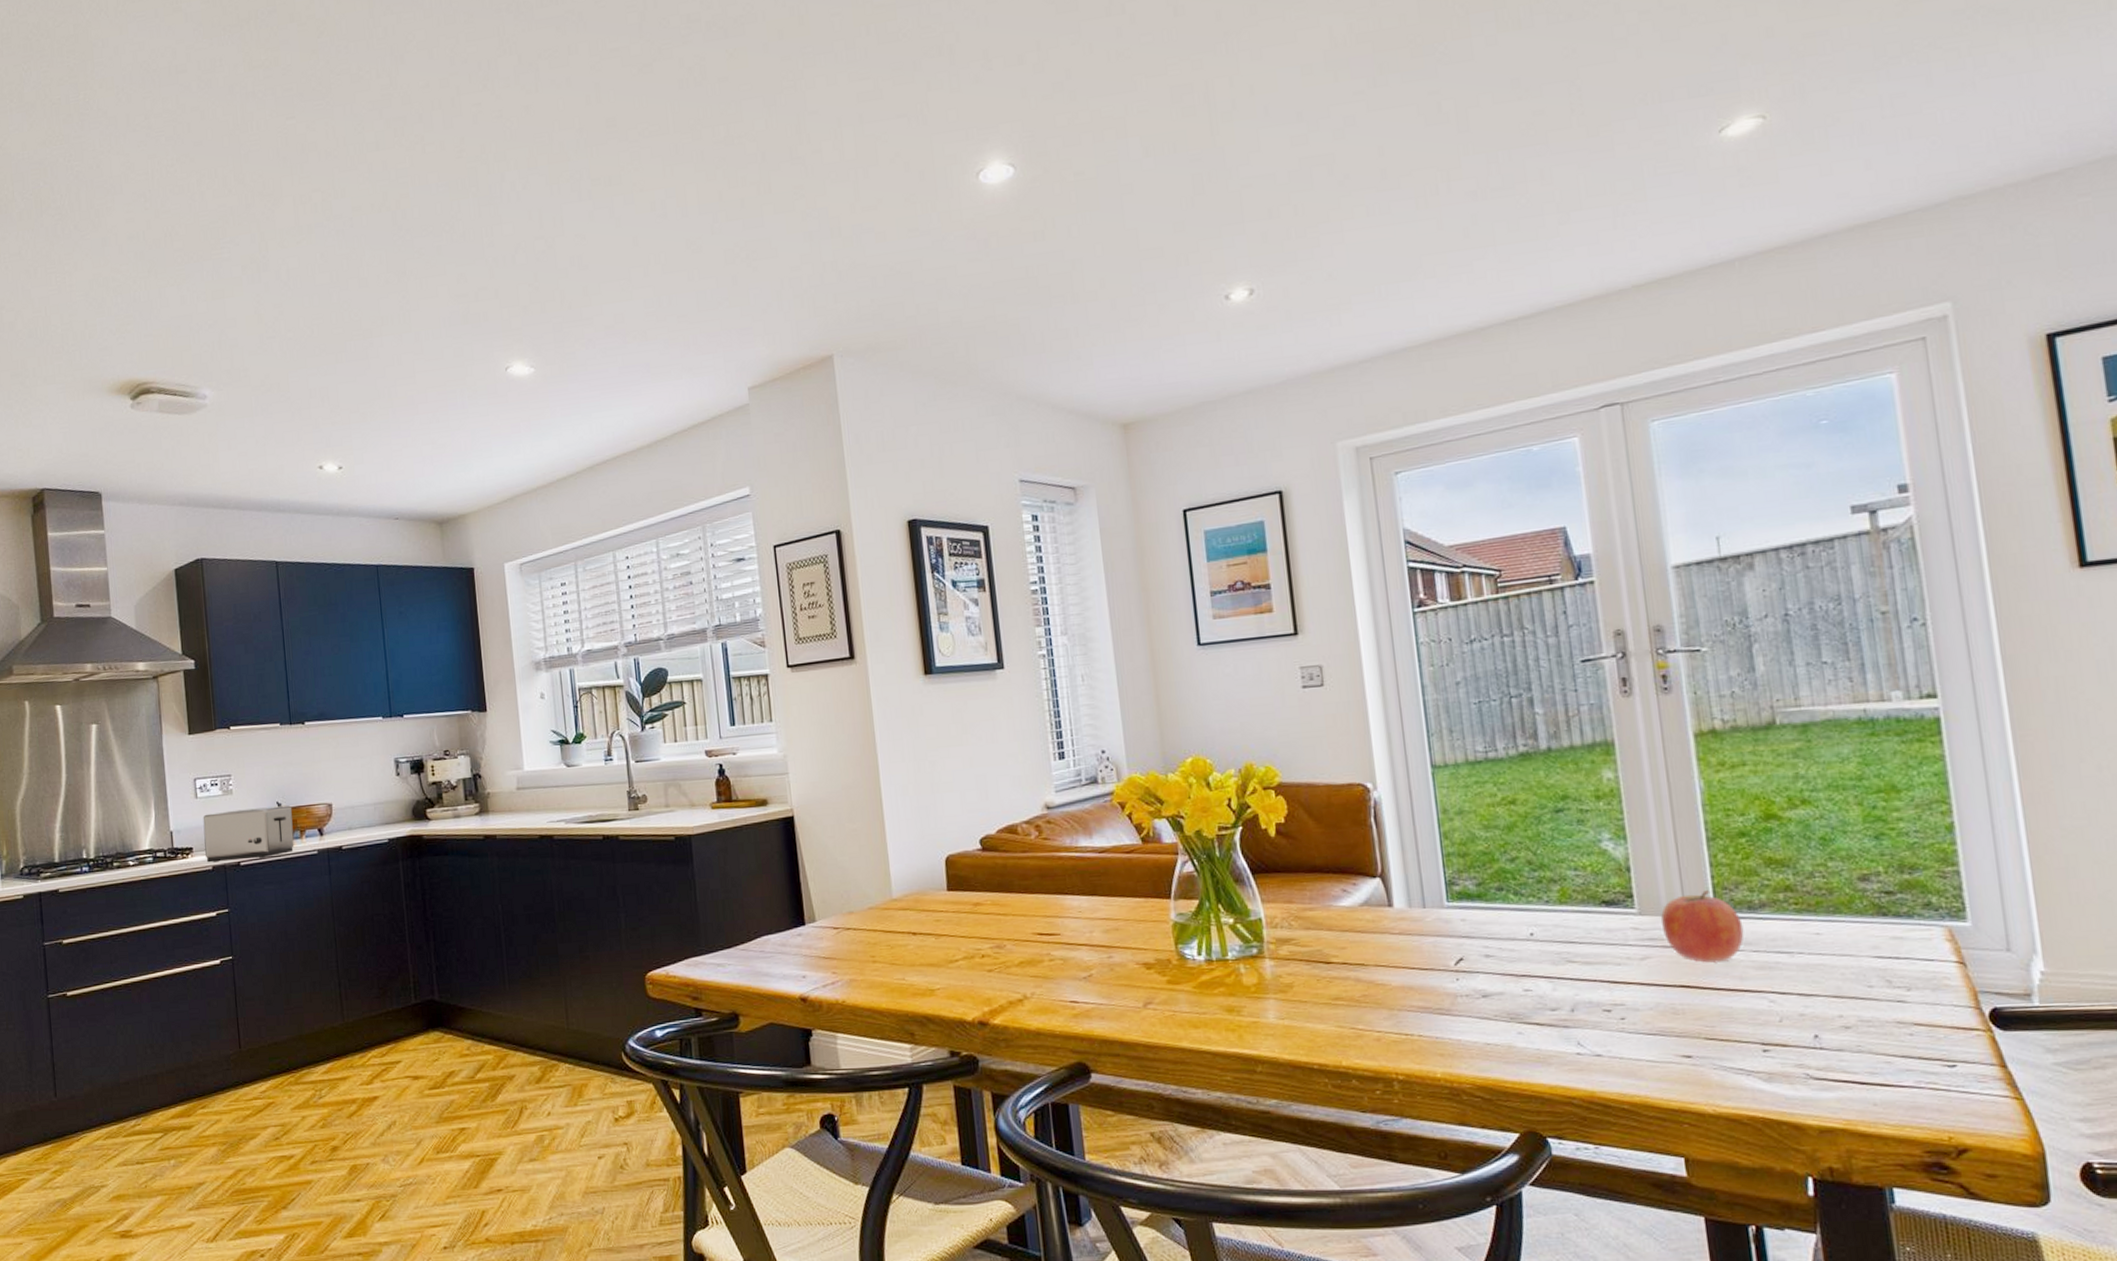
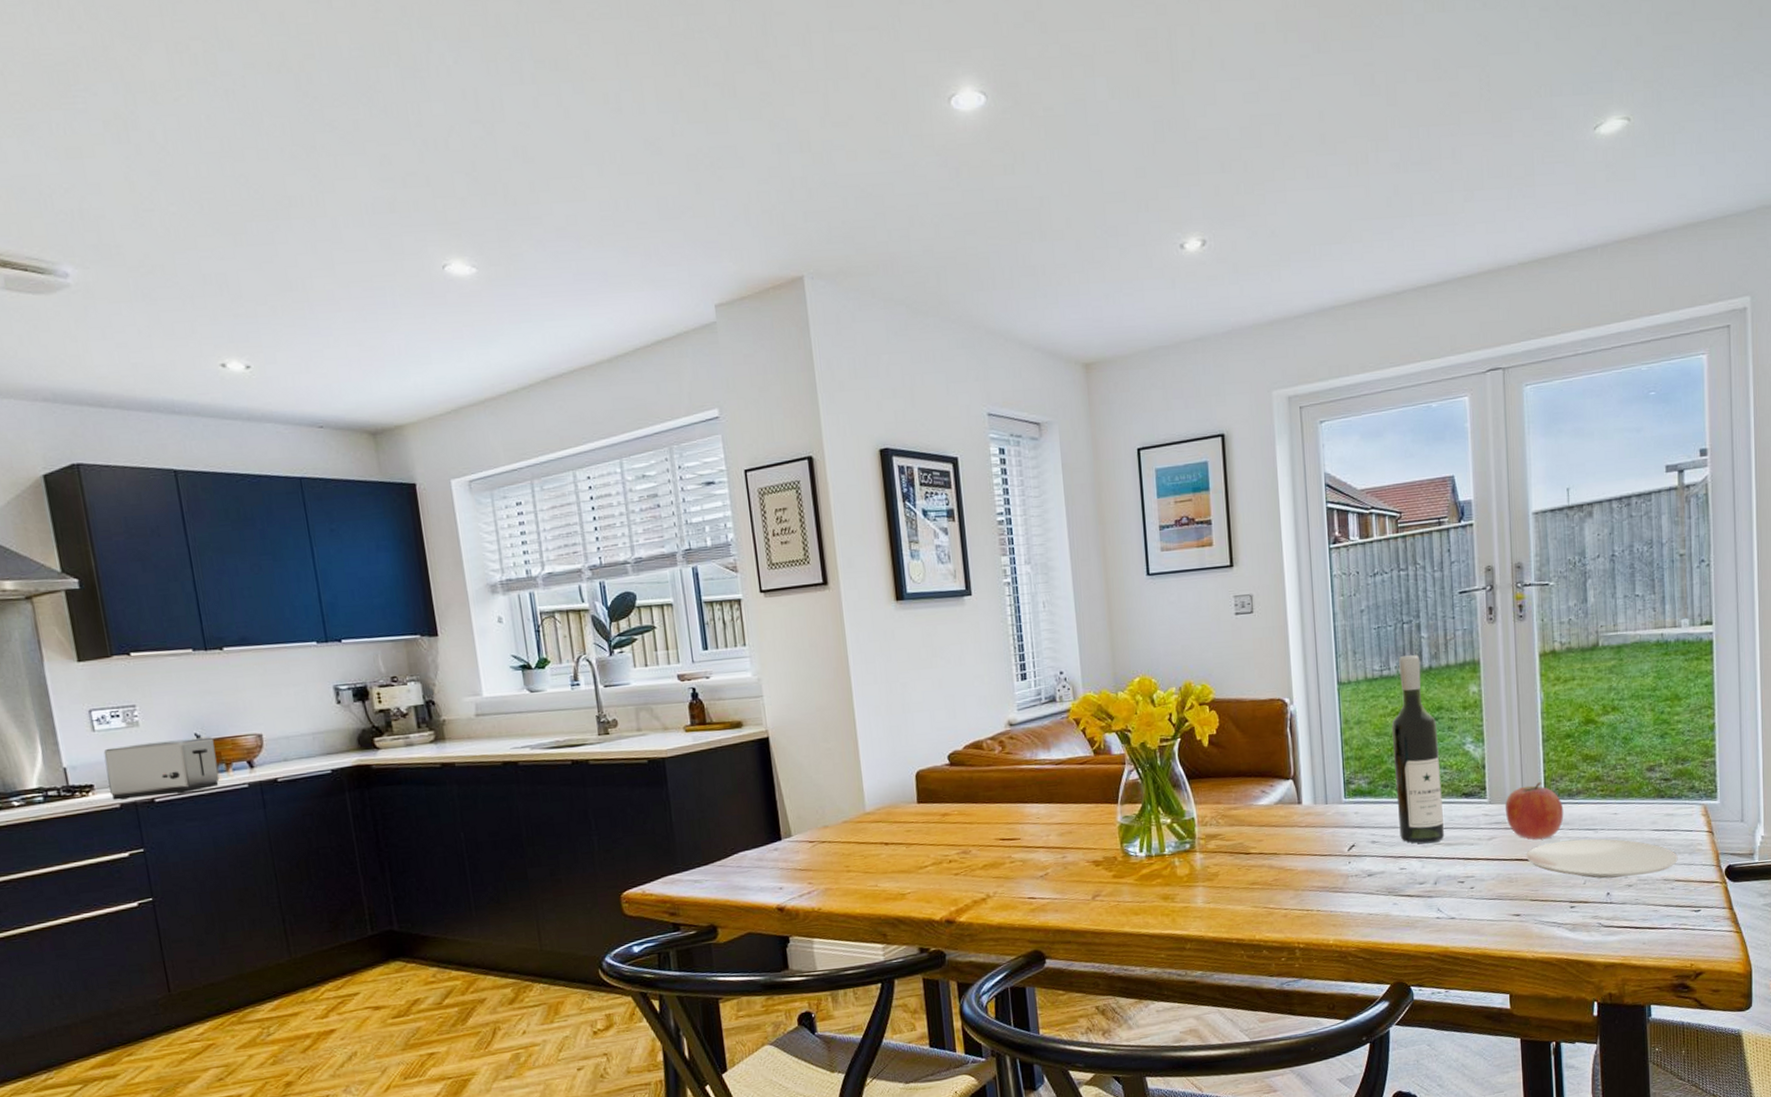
bottle: none [1502,734,1582,961] -> present [1391,655,1445,844]
plate: none [1694,964,1916,1017] -> present [1526,838,1678,879]

